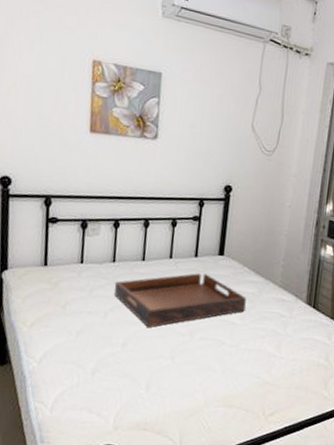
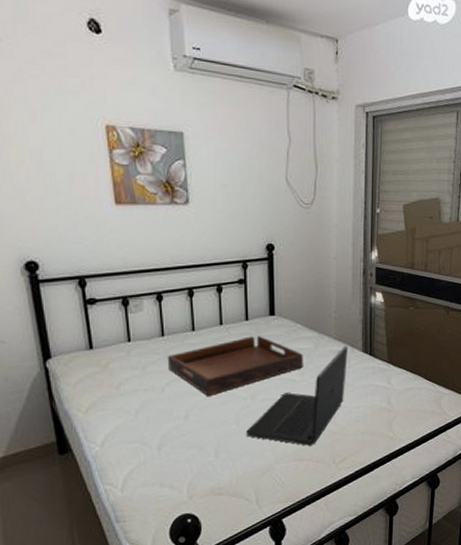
laptop: none [179,294,292,393] -> present [246,345,348,446]

